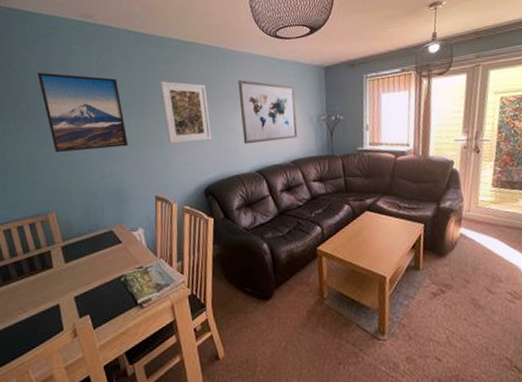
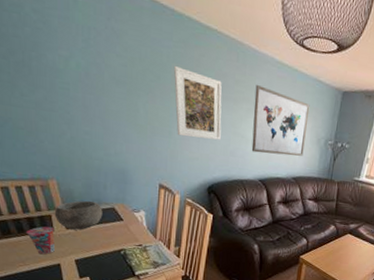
cup: none [25,263,54,297] -> present [25,226,55,255]
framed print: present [37,72,128,152] -> none [33,20,136,129]
bowl: none [53,227,101,263] -> present [54,200,103,230]

